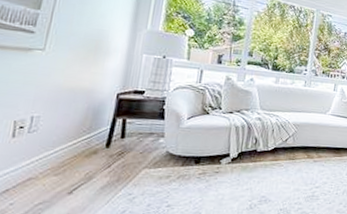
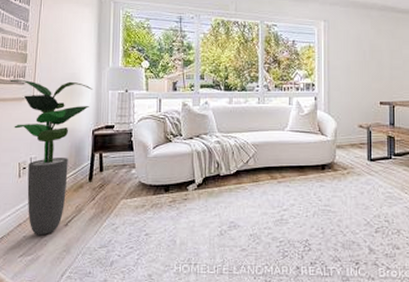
potted plant: none [12,25,124,204] -> present [8,79,93,236]

